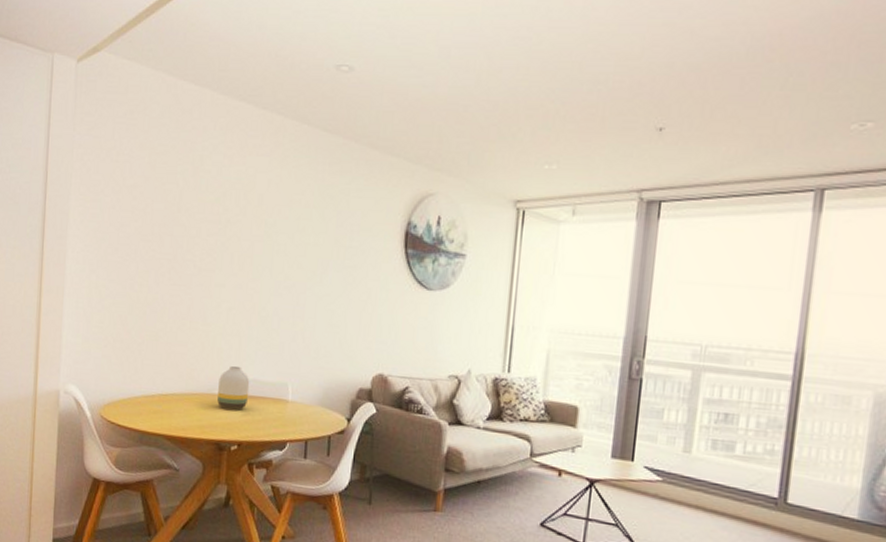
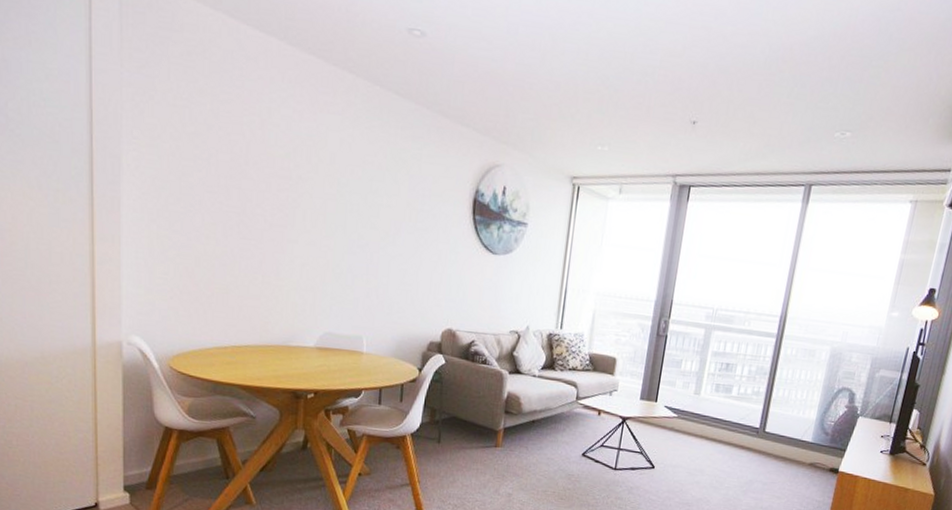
vase: present [217,365,250,410] -> none [293,319,325,361]

